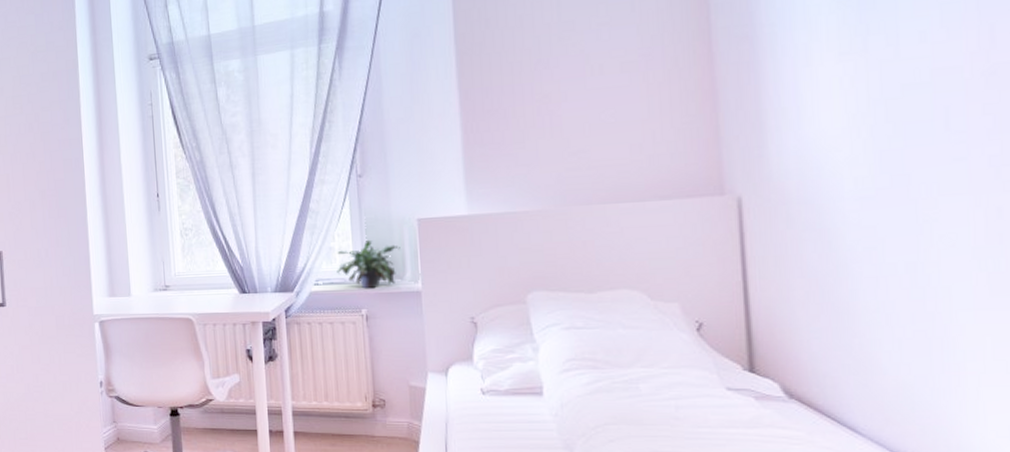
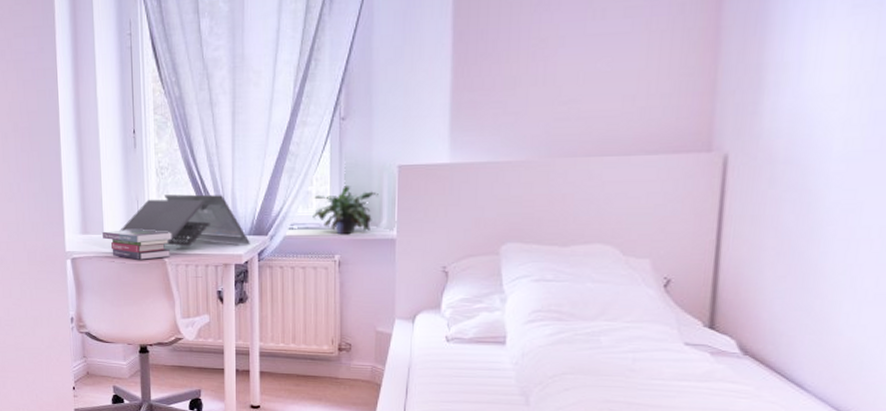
books: none [130,290,199,322] -> present [102,230,172,261]
laptop: none [146,253,276,307] -> present [119,194,250,247]

